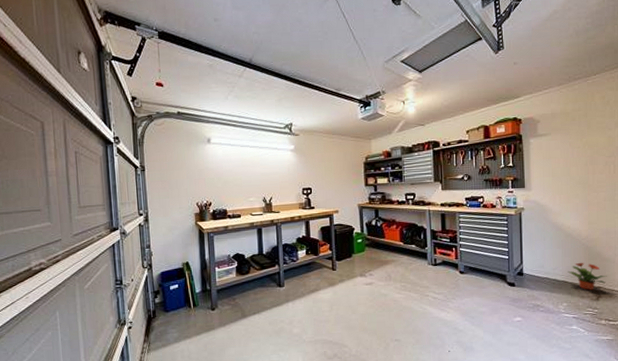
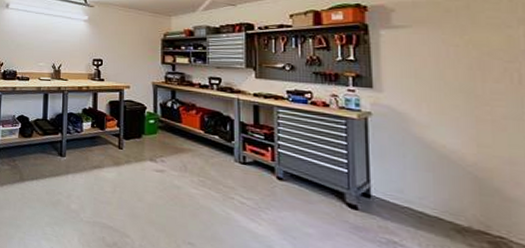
potted plant: present [567,262,607,290] -> none [443,196,514,239]

